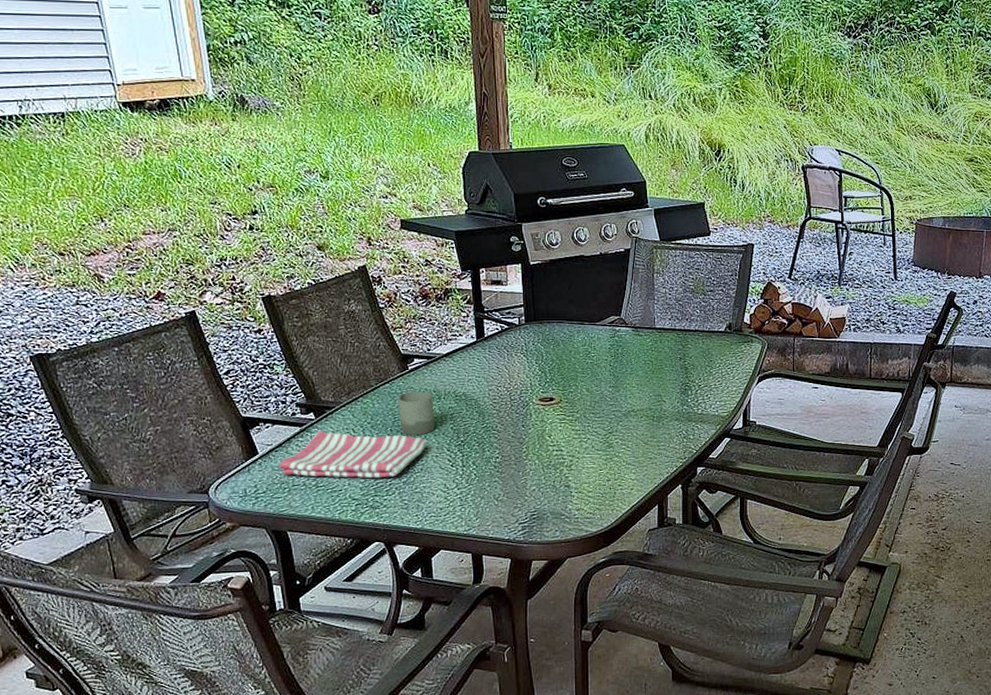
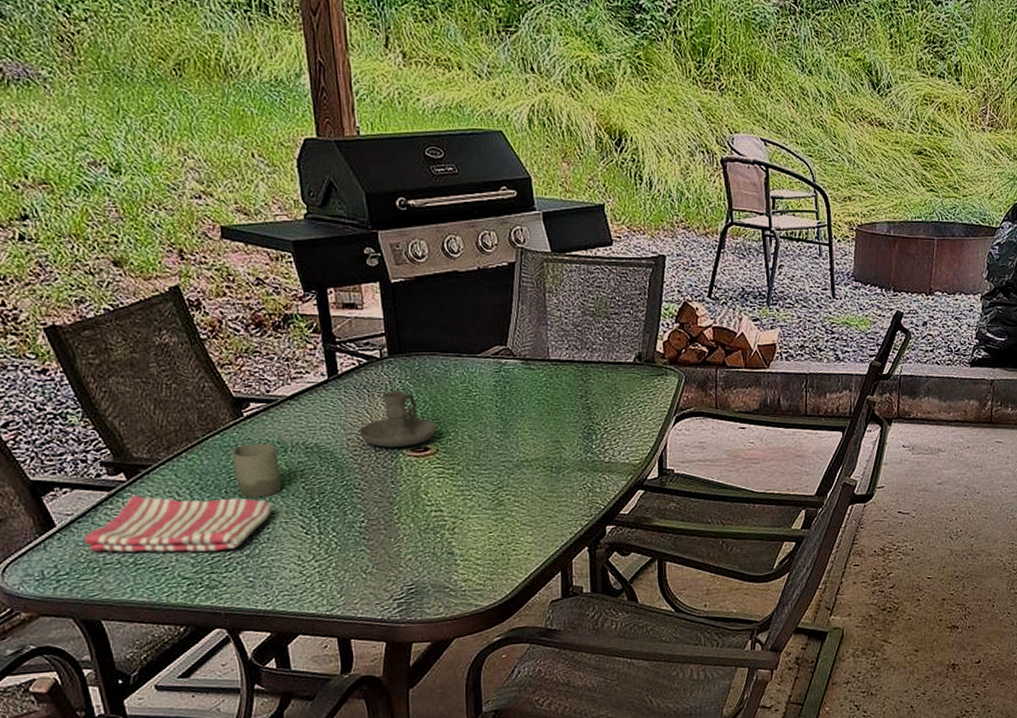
candle holder: none [498,351,561,397] -> present [358,390,437,448]

